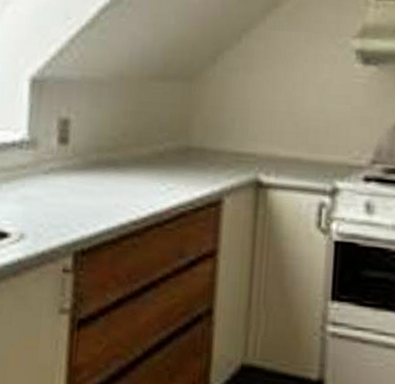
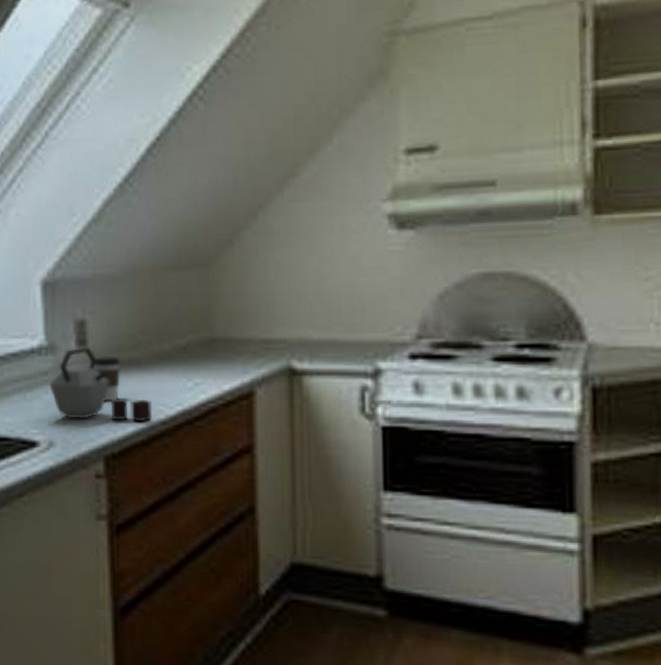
kettle: none [26,144,125,222] -> present [49,347,153,423]
coffee cup: none [73,155,100,200] -> present [95,357,121,403]

